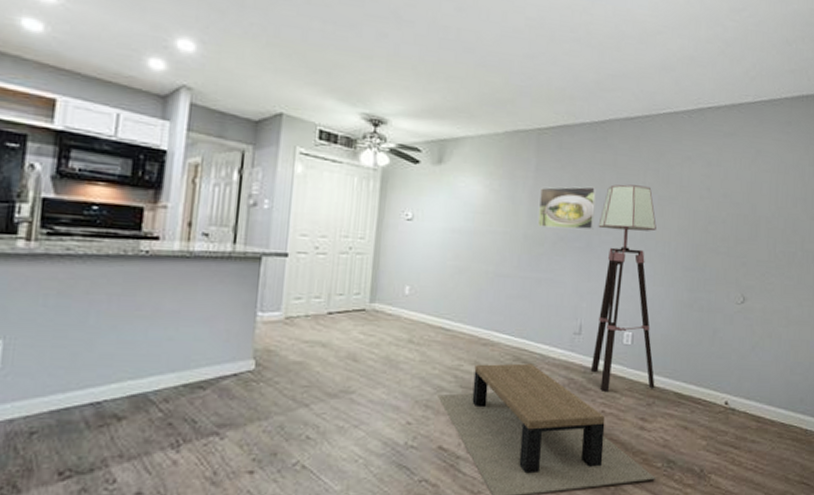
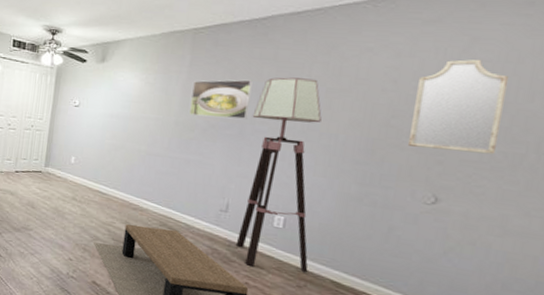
home mirror: none [721,169,782,254] -> present [407,59,510,155]

